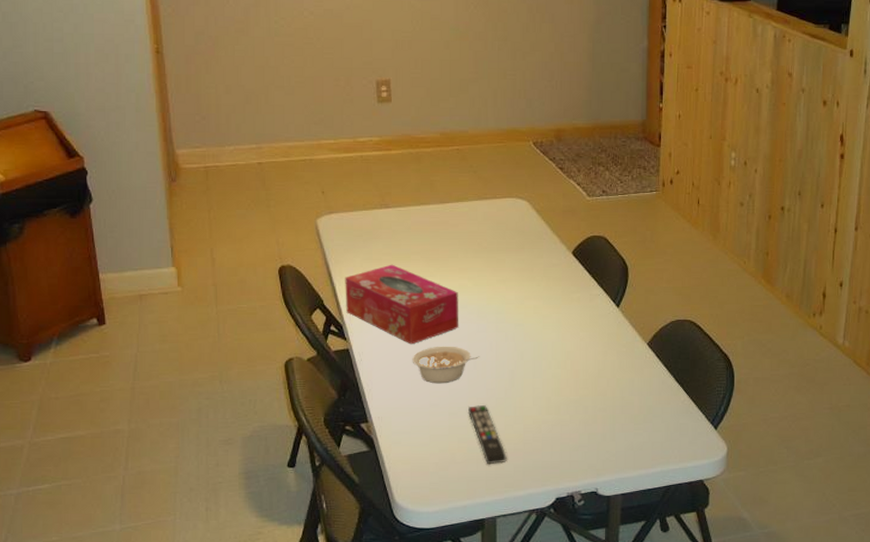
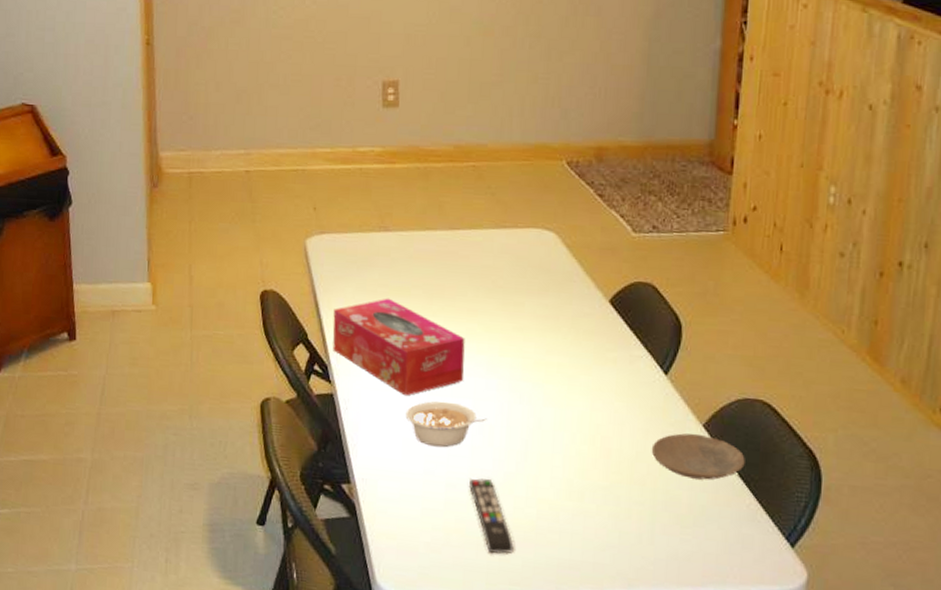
plate: none [609,351,679,386] -> present [651,433,745,480]

